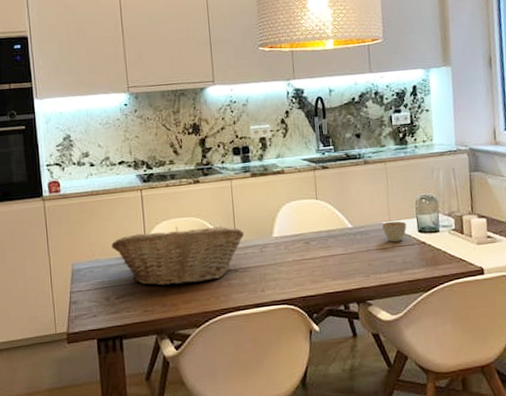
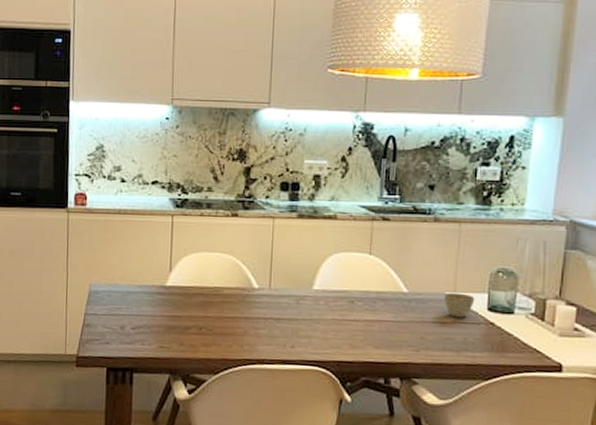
fruit basket: present [111,226,245,286] -> none [133,261,281,326]

